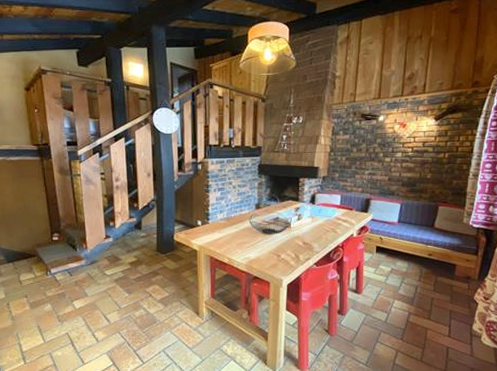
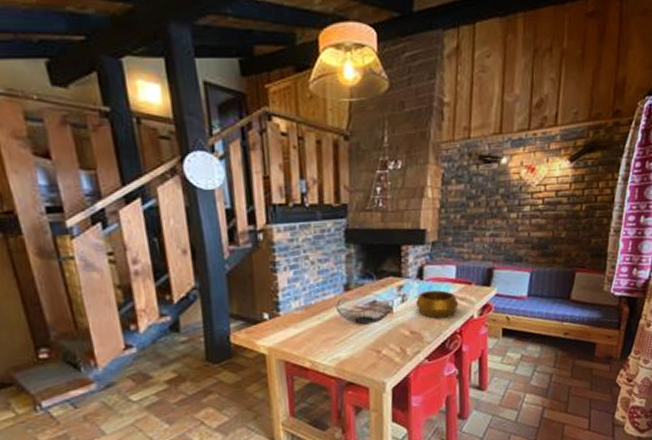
decorative bowl: none [308,213,342,234] -> present [415,290,459,319]

